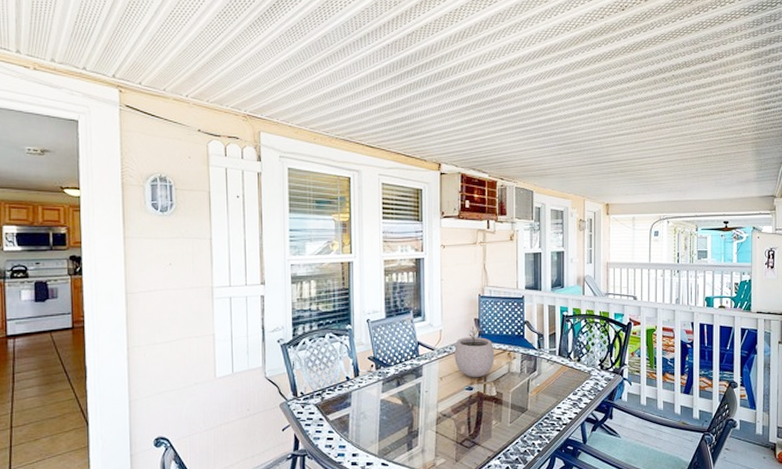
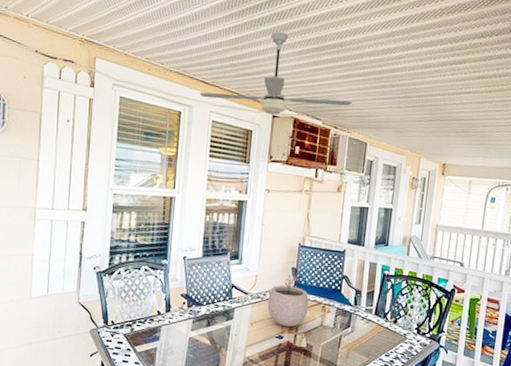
ceiling fan: none [367,91,515,172] -> present [199,31,352,115]

